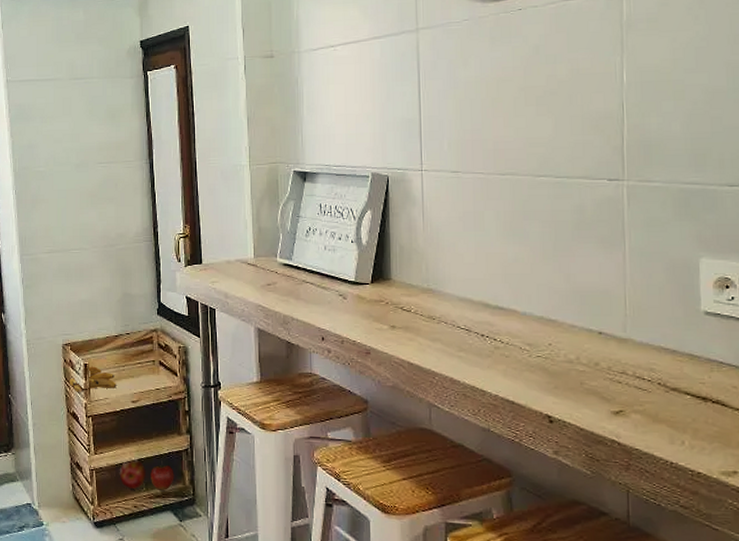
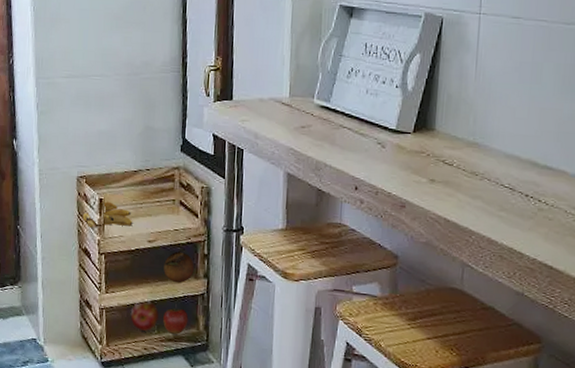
onion: none [148,408,177,441] -> present [163,250,194,283]

